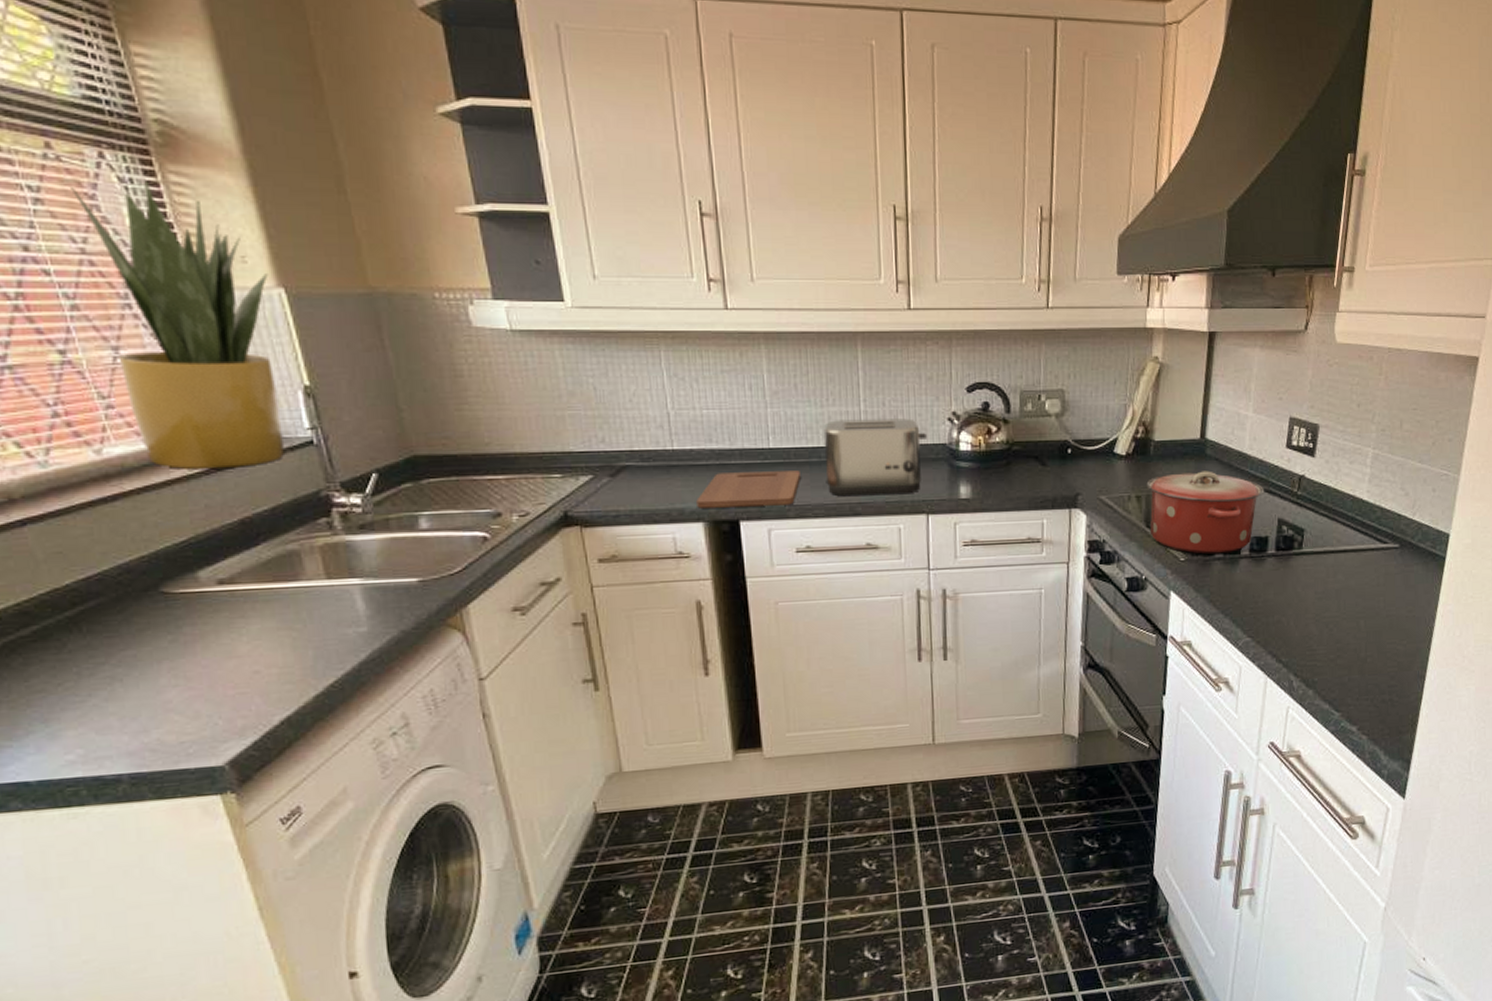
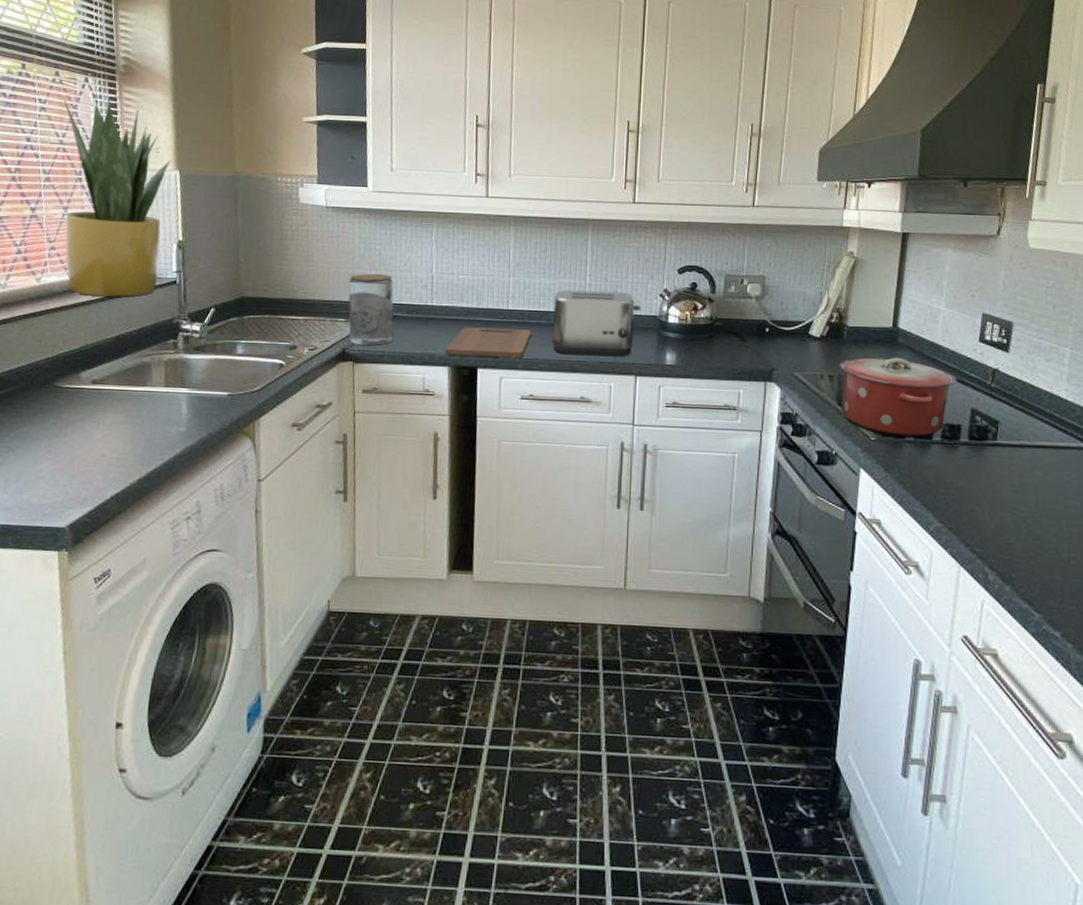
jar: none [558,415,629,505] -> present [348,274,394,345]

